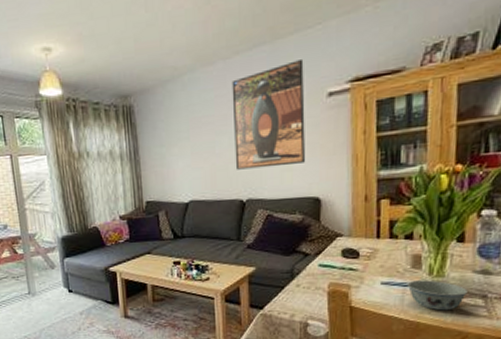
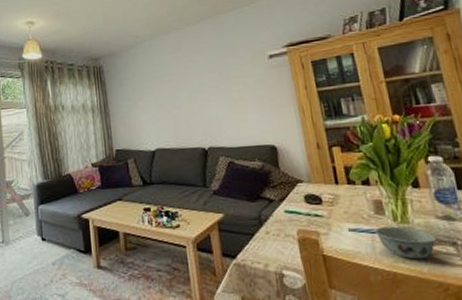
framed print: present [232,60,305,170] -> none [185,30,257,121]

